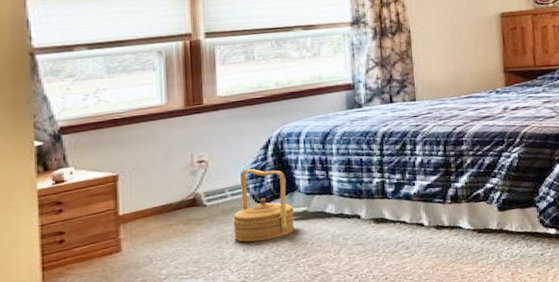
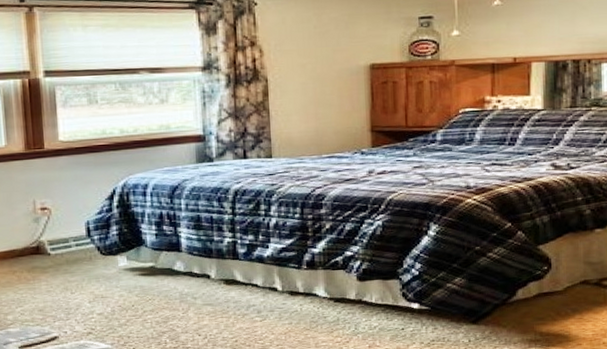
basket: present [232,168,295,243] -> none [77,219,142,295]

